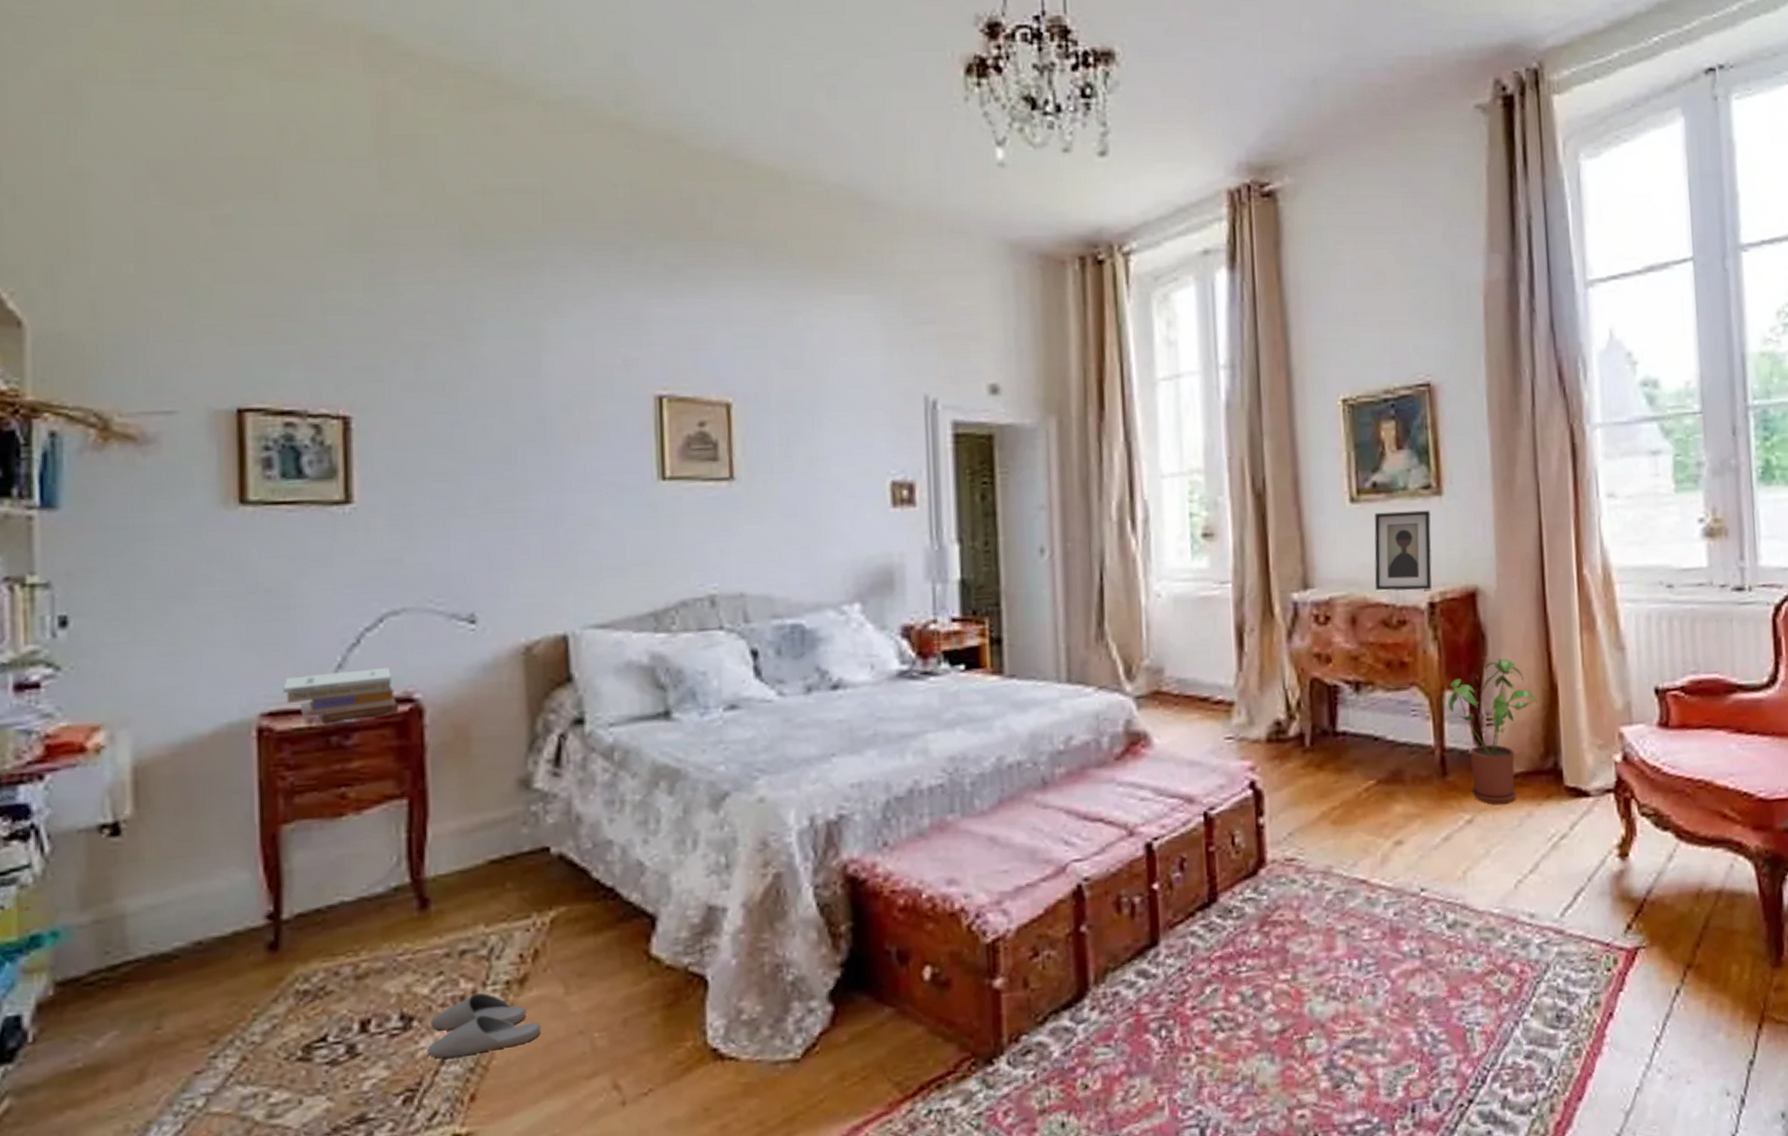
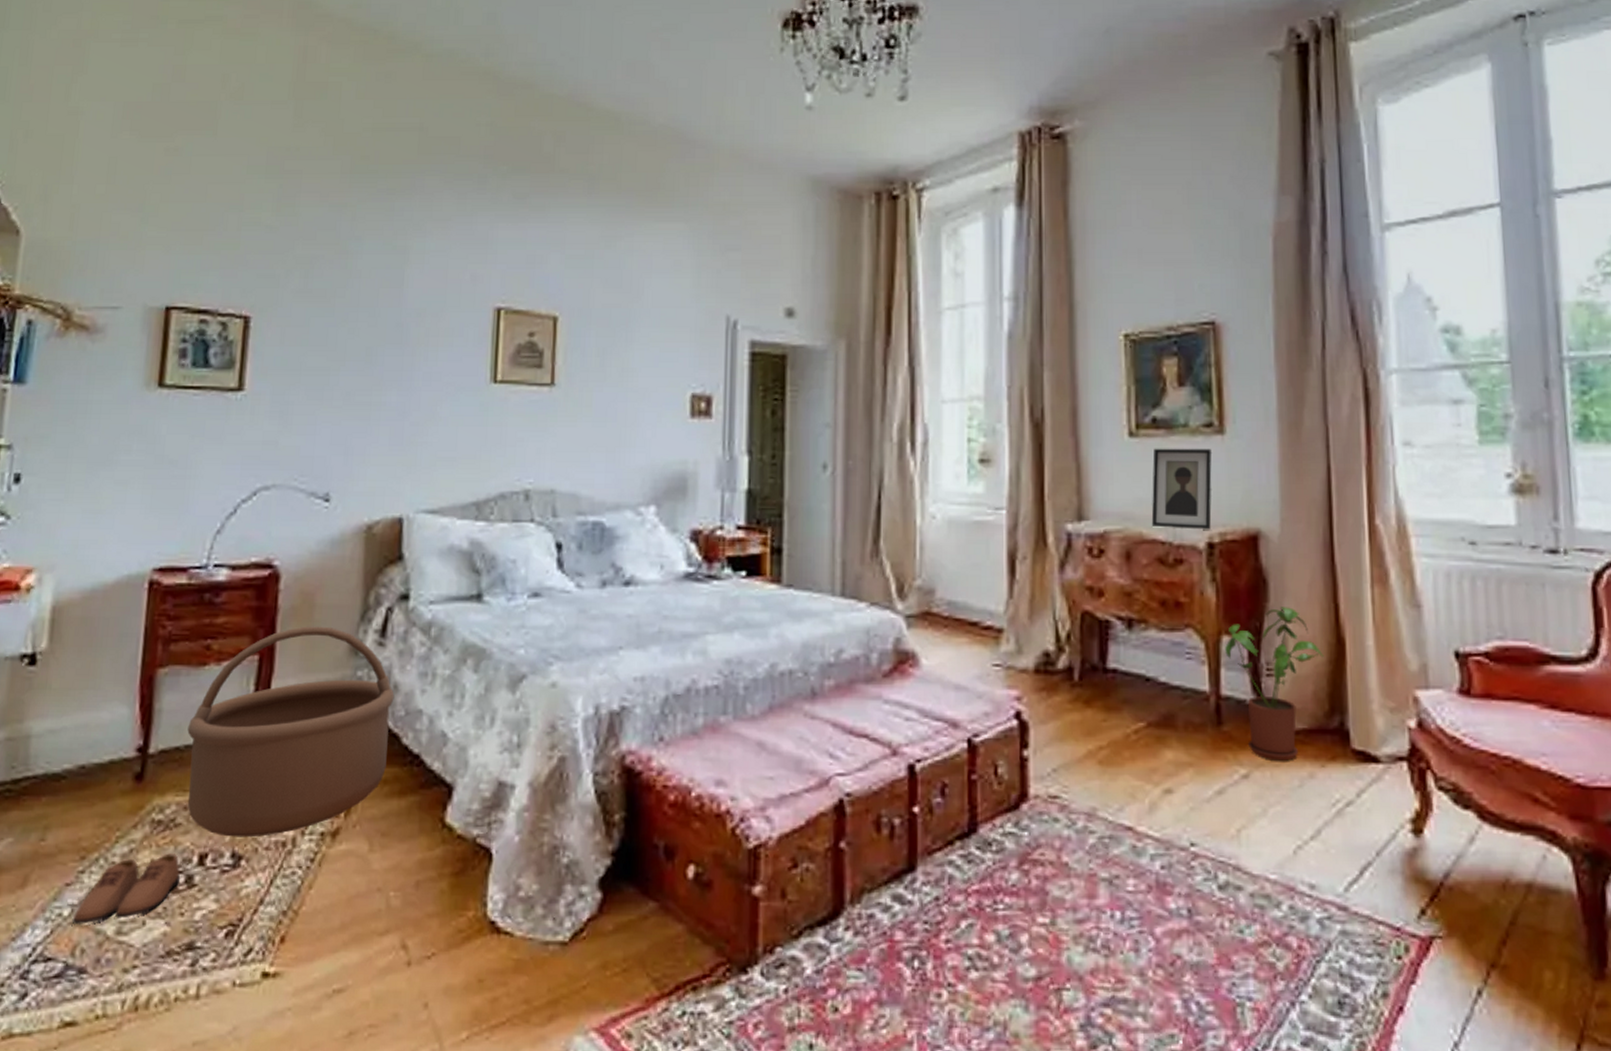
shoe: none [208,1024,339,1115] -> present [71,853,180,925]
books: present [283,666,398,723] -> none [172,535,260,581]
basket: none [328,760,578,999] -> present [187,626,395,838]
slippers: present [427,993,541,1059] -> none [250,841,346,899]

